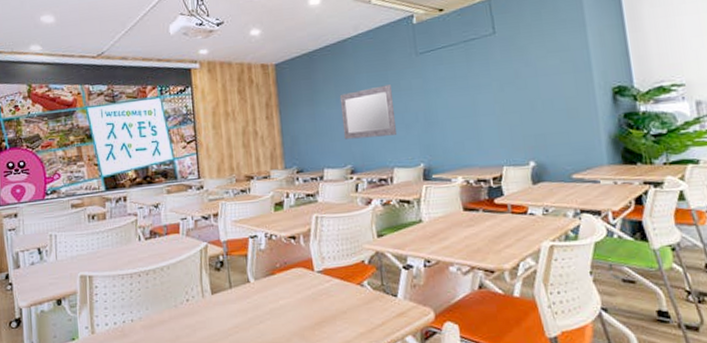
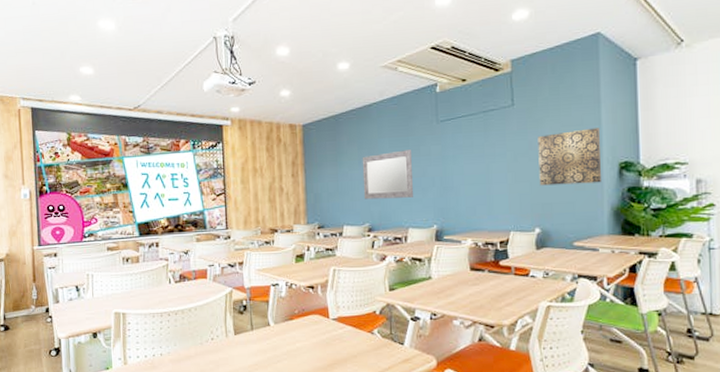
wall art: none [523,52,595,116] -> present [538,128,601,186]

